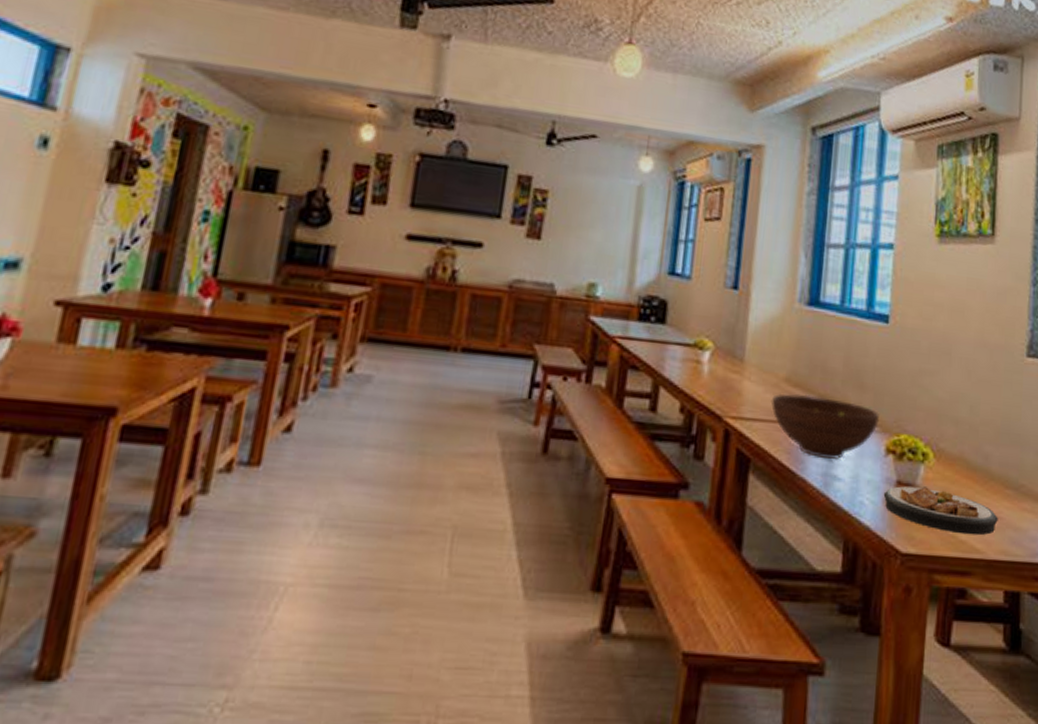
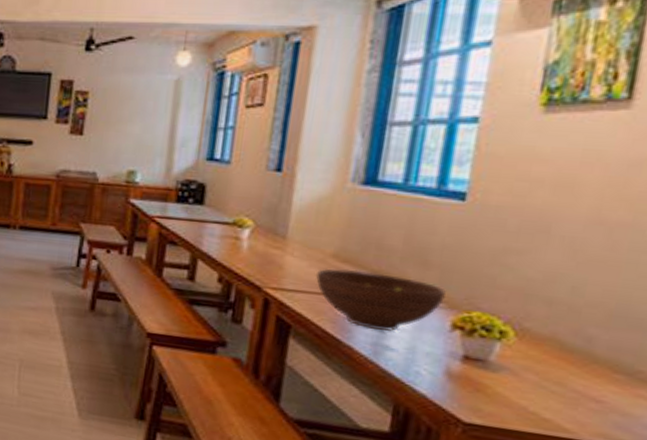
plate: present [883,486,998,536] -> none [445,361,600,416]

